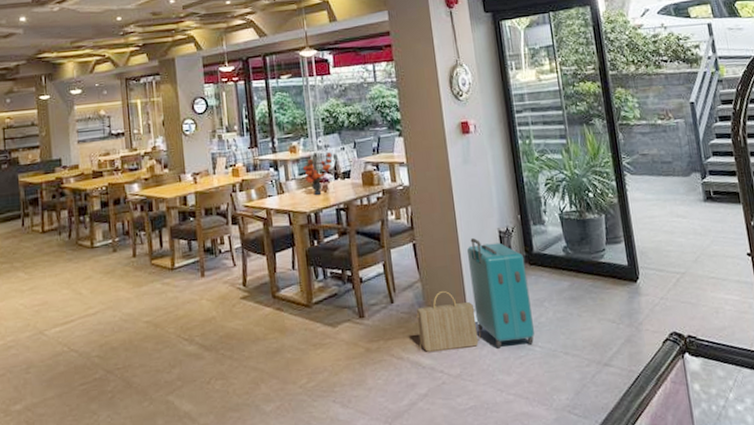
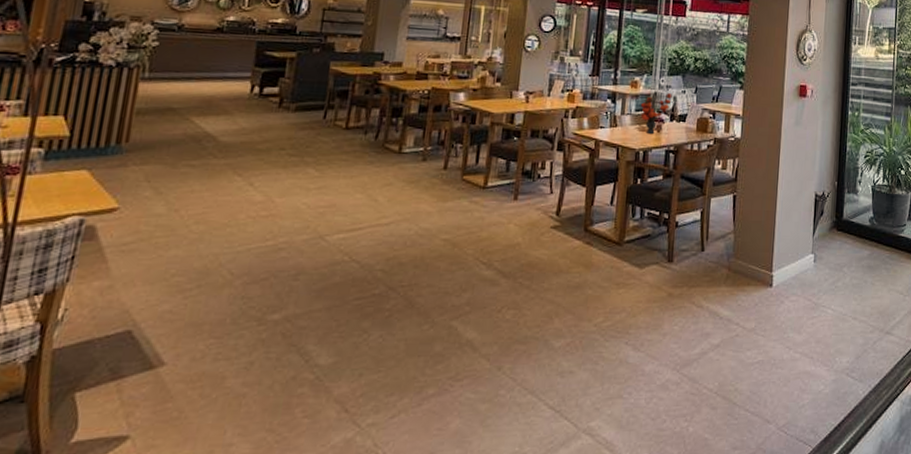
shopping bag: present [416,291,481,352] -> none [718,246,782,303]
suitcase: present [466,237,535,348] -> none [778,197,834,307]

